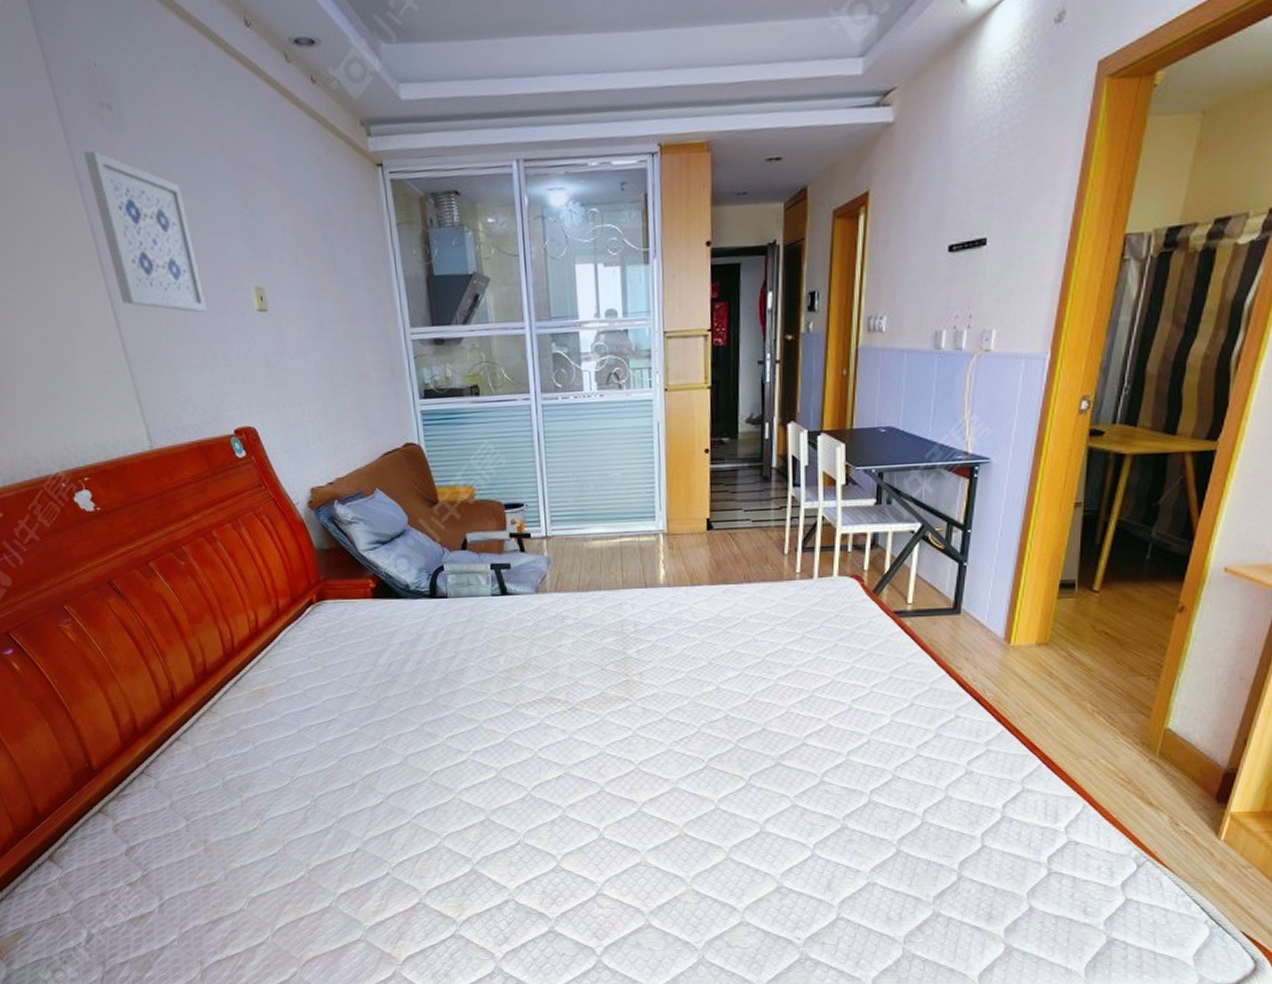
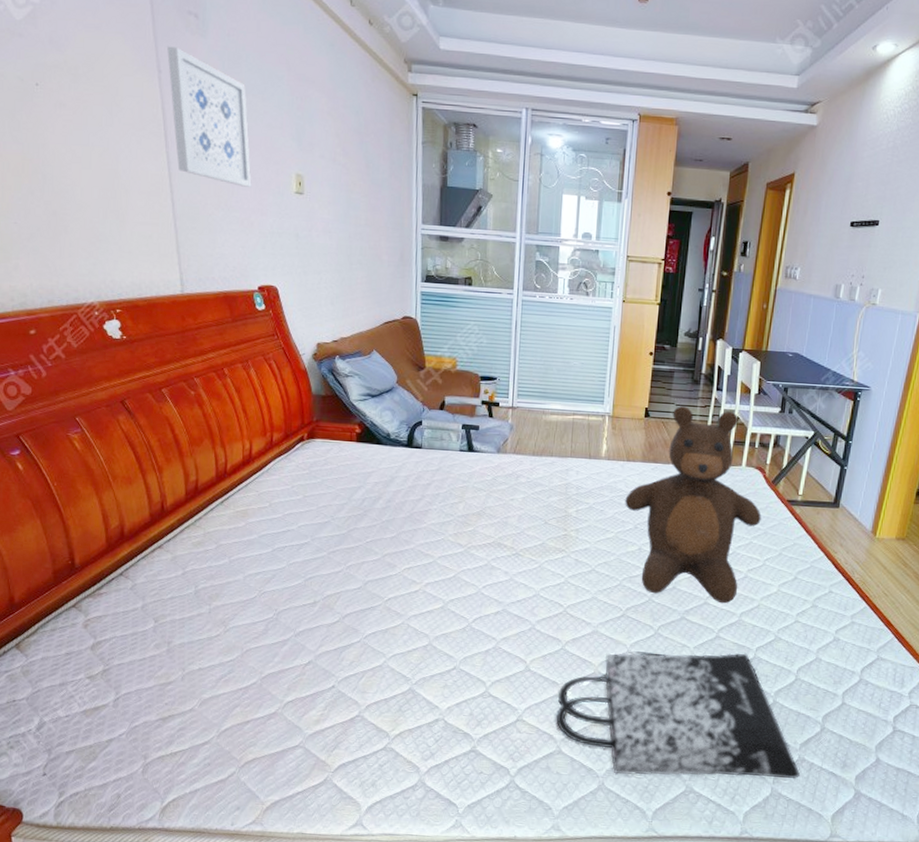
tote bag: none [639,798,937,946] -> present [556,653,801,780]
teddy bear: none [694,511,863,743] -> present [625,406,761,604]

